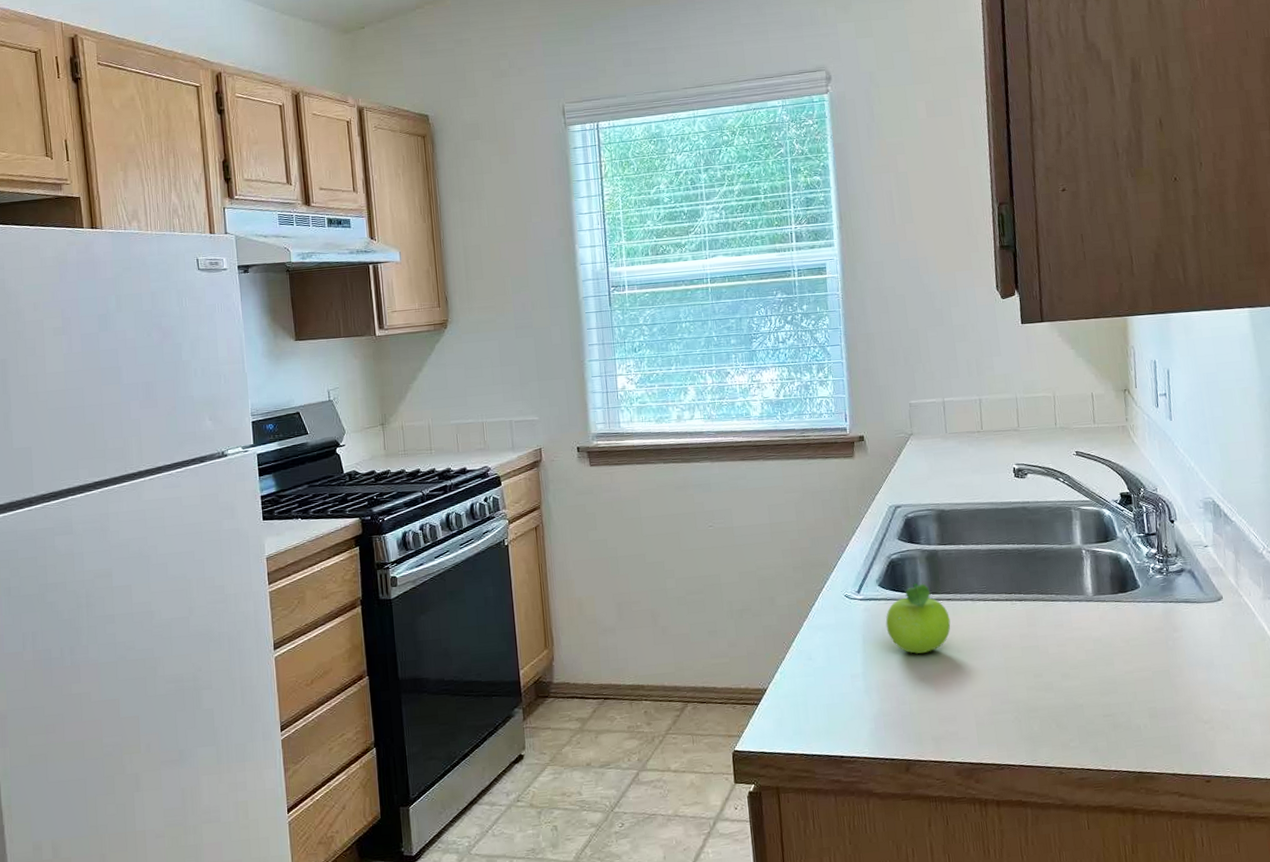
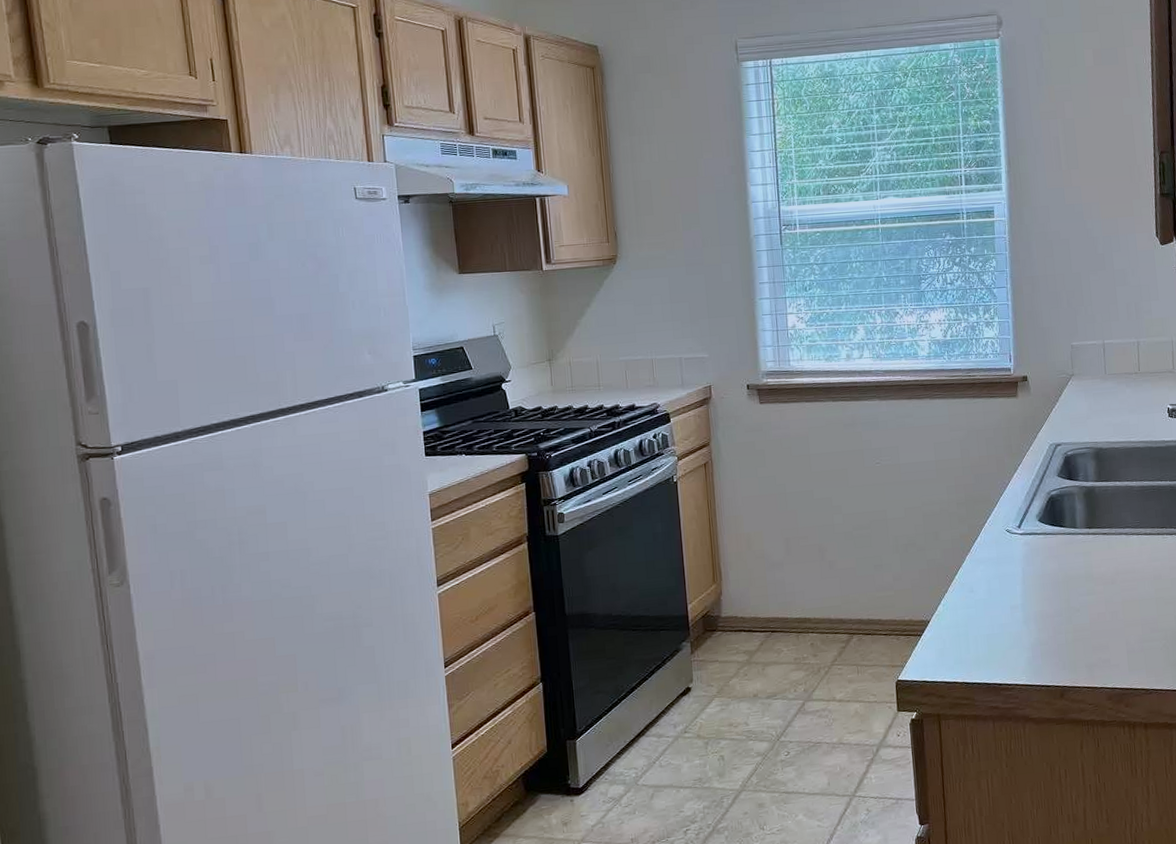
fruit: present [885,583,951,654] -> none [1044,518,1106,586]

